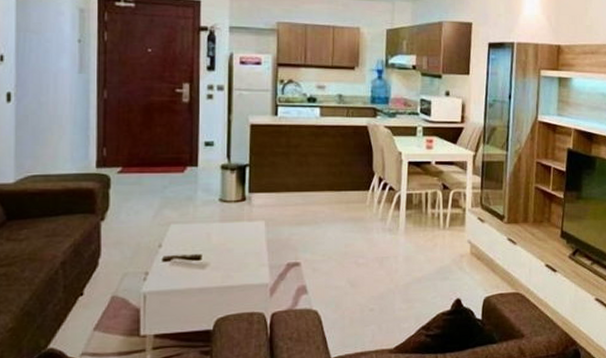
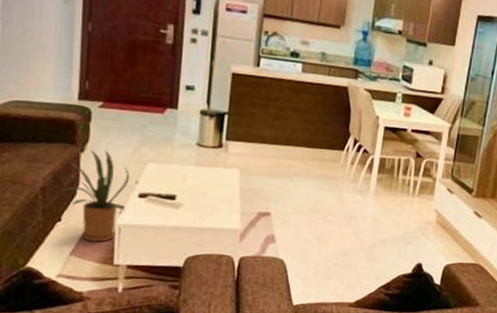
house plant: none [86,216,152,314] -> present [65,149,129,243]

